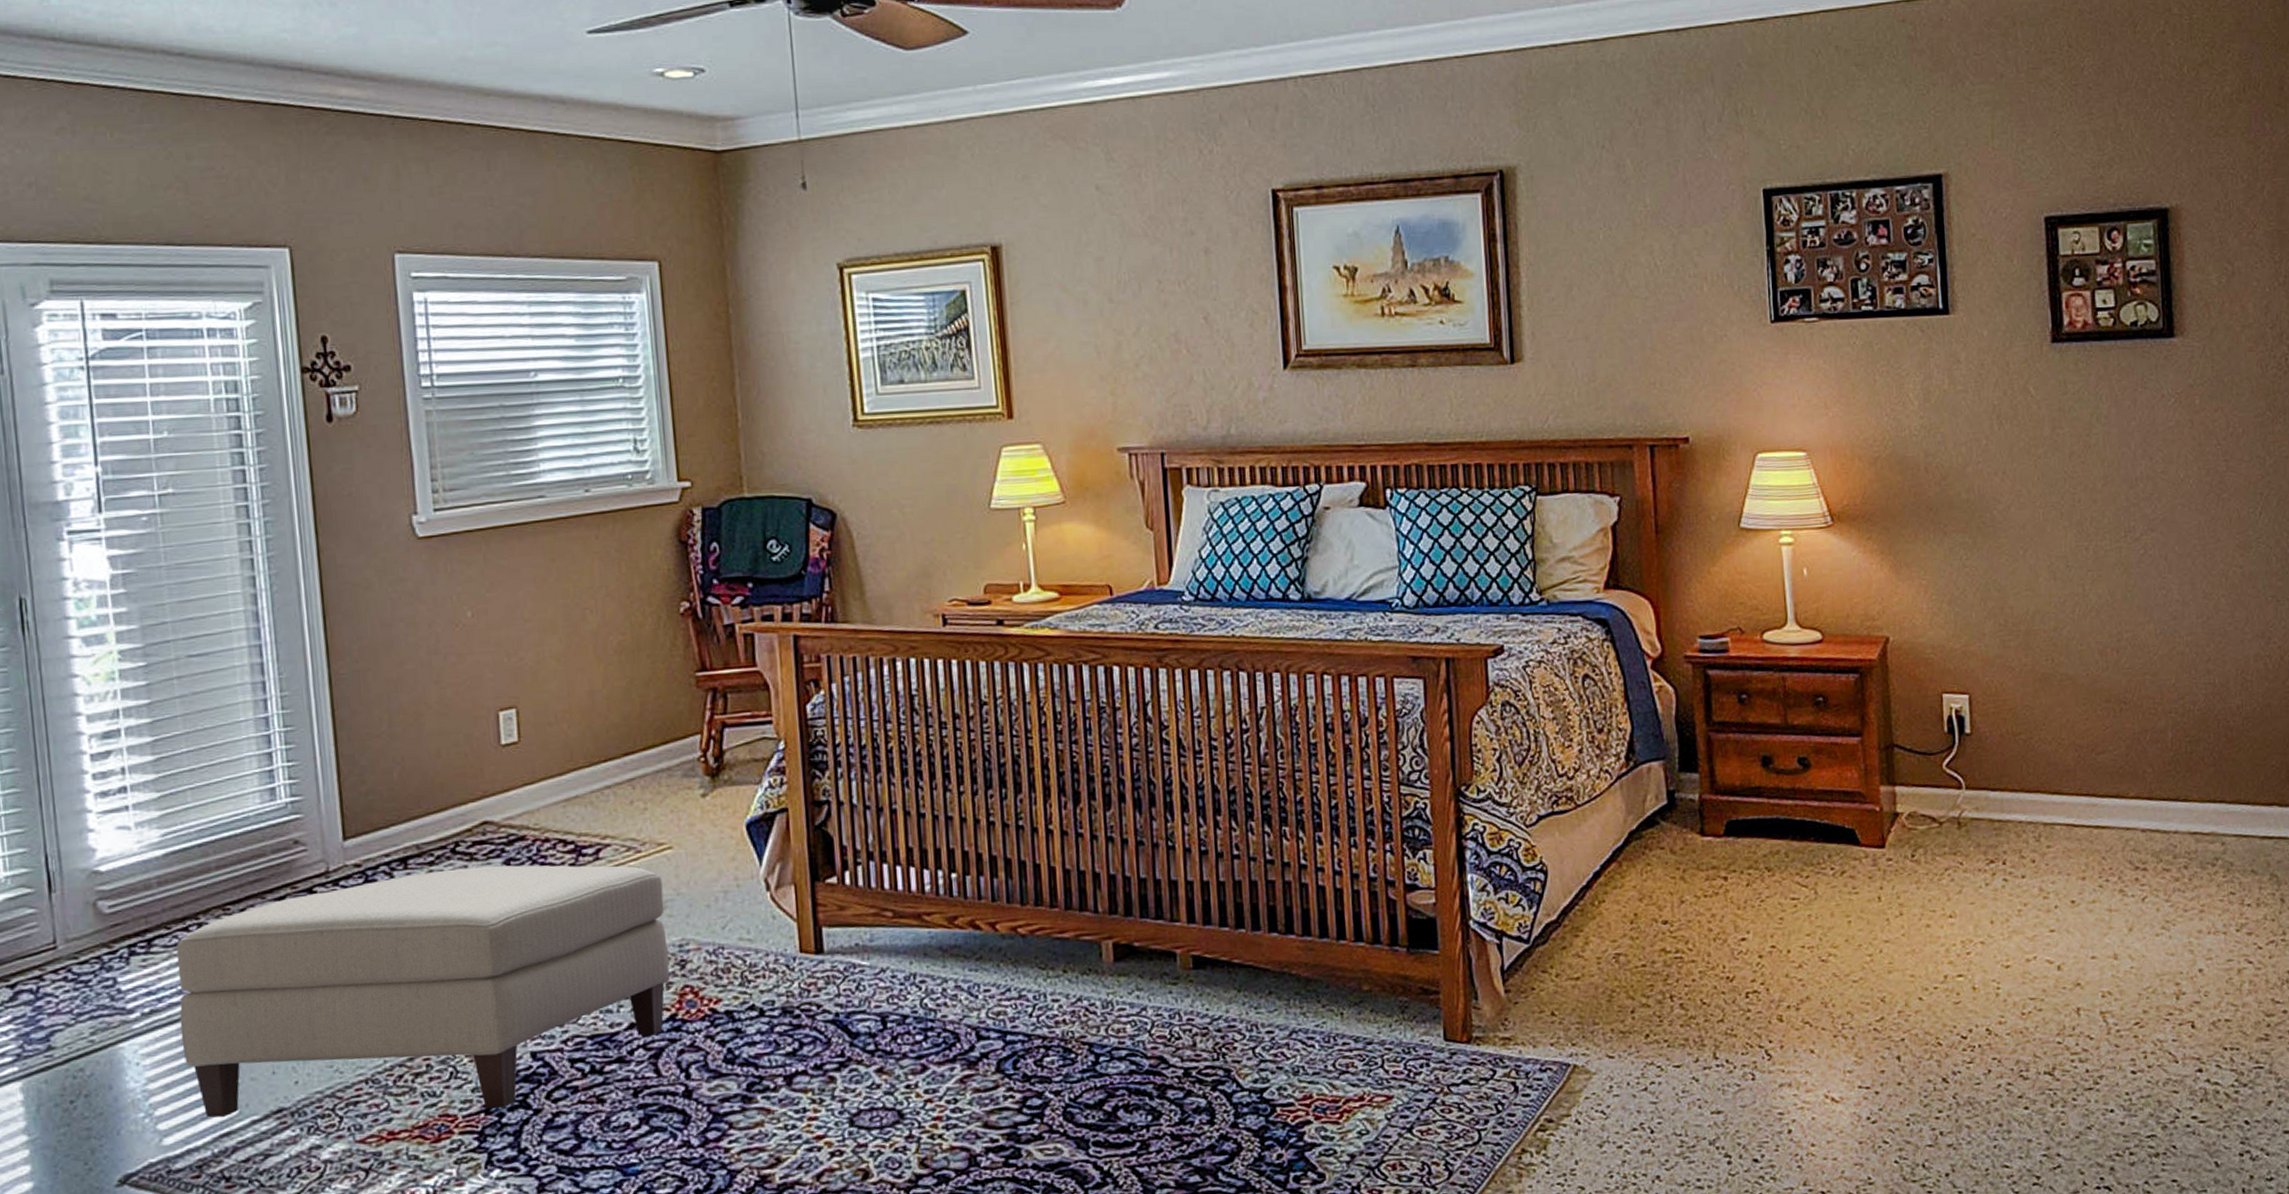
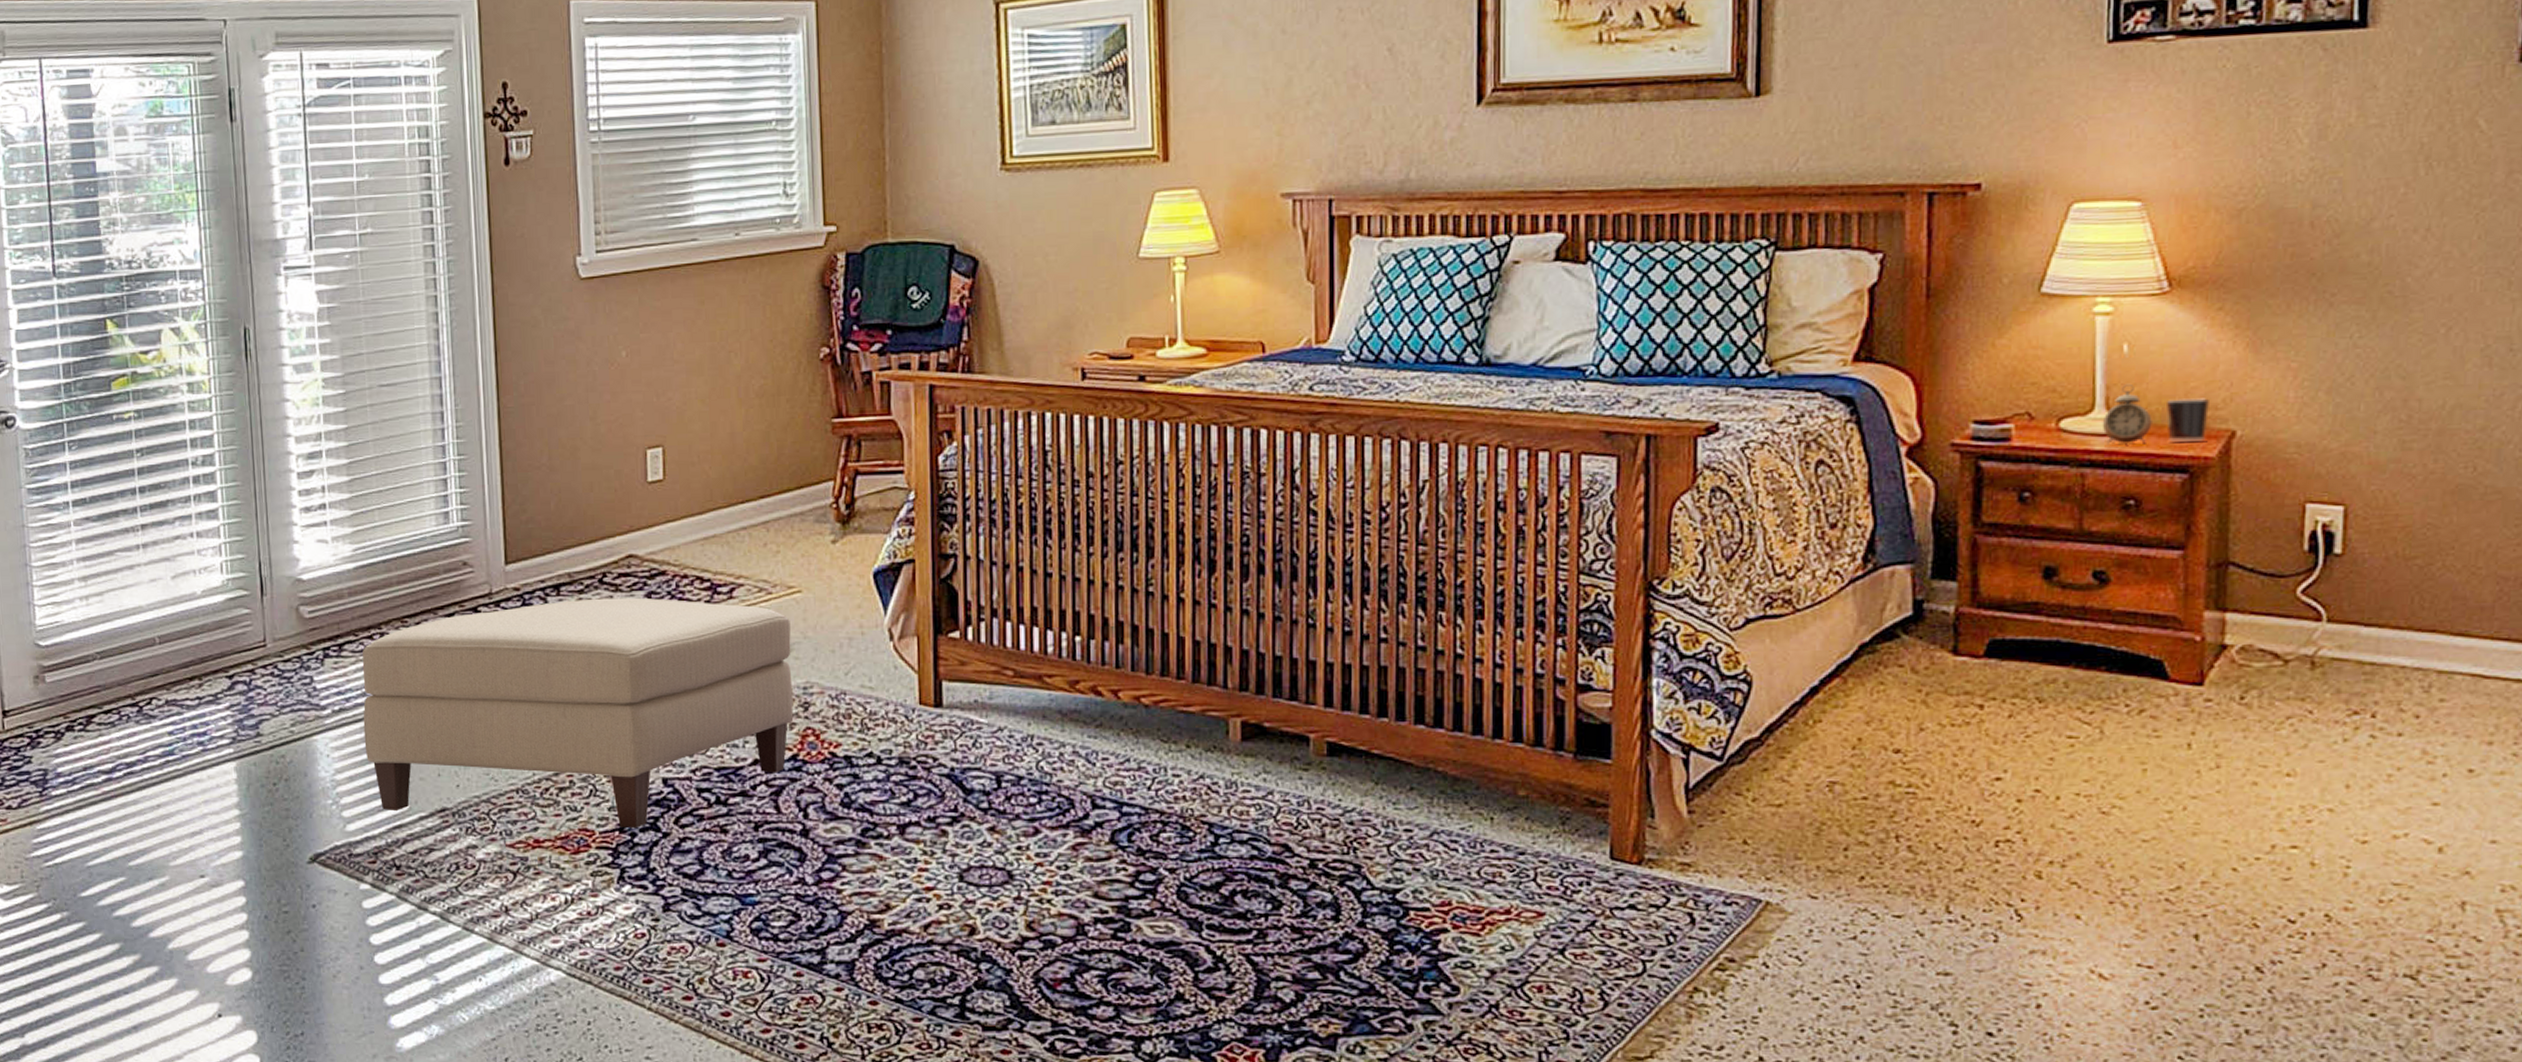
alarm clock: none [1793,601,1830,652] -> present [2102,383,2152,444]
mug: none [1837,611,1869,648] -> present [2165,398,2209,442]

